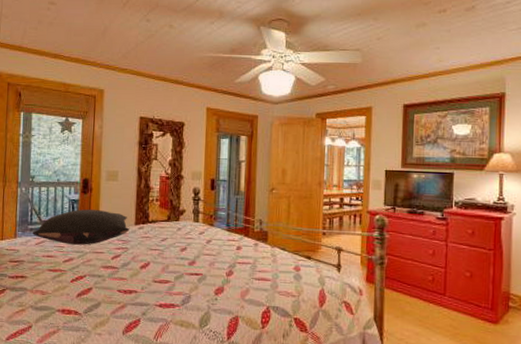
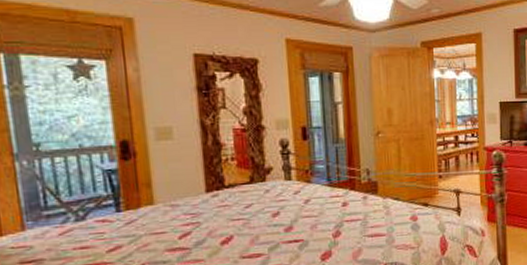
pillow: present [32,209,130,245] -> none [49,179,200,229]

